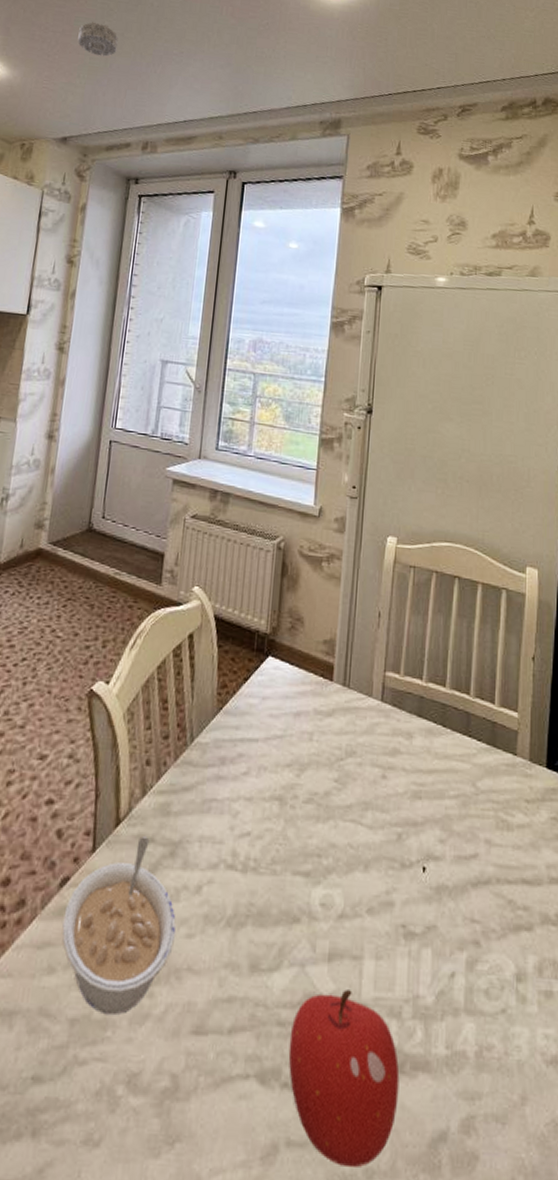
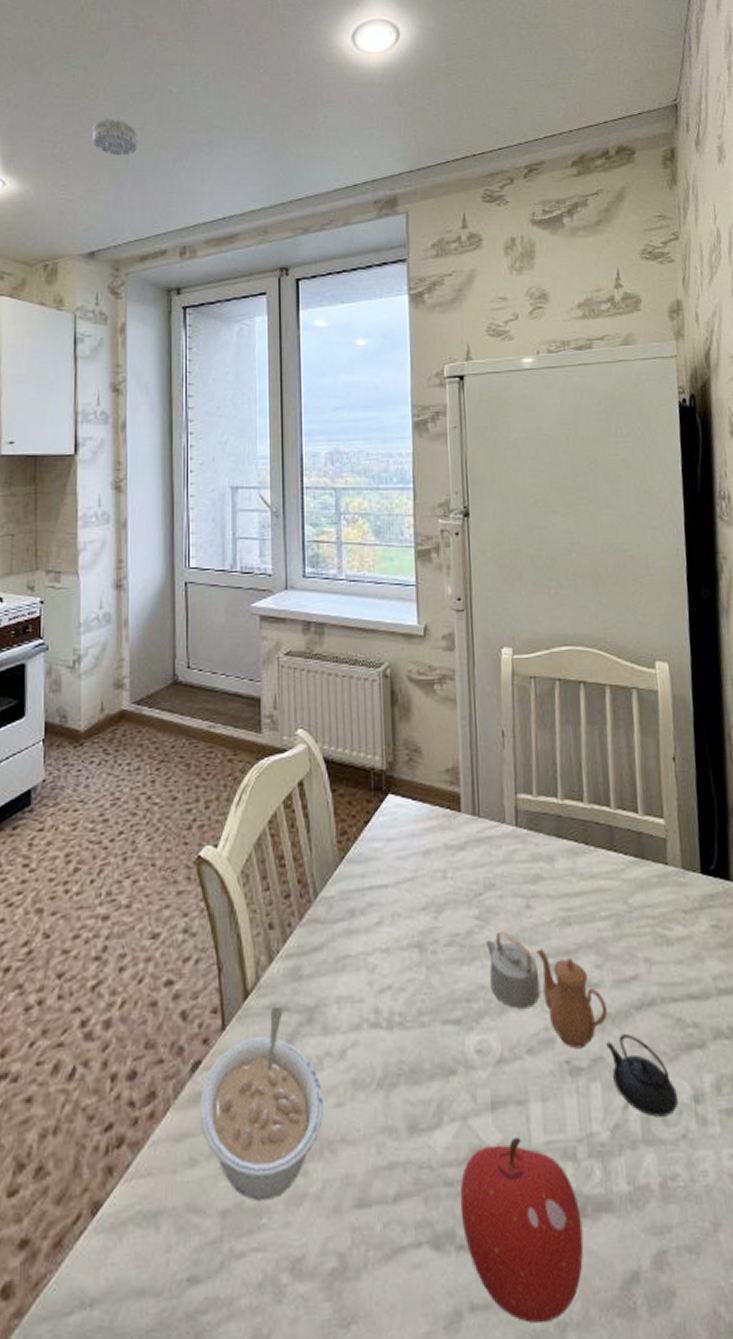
teapot: none [341,796,501,990] -> present [485,931,678,1117]

